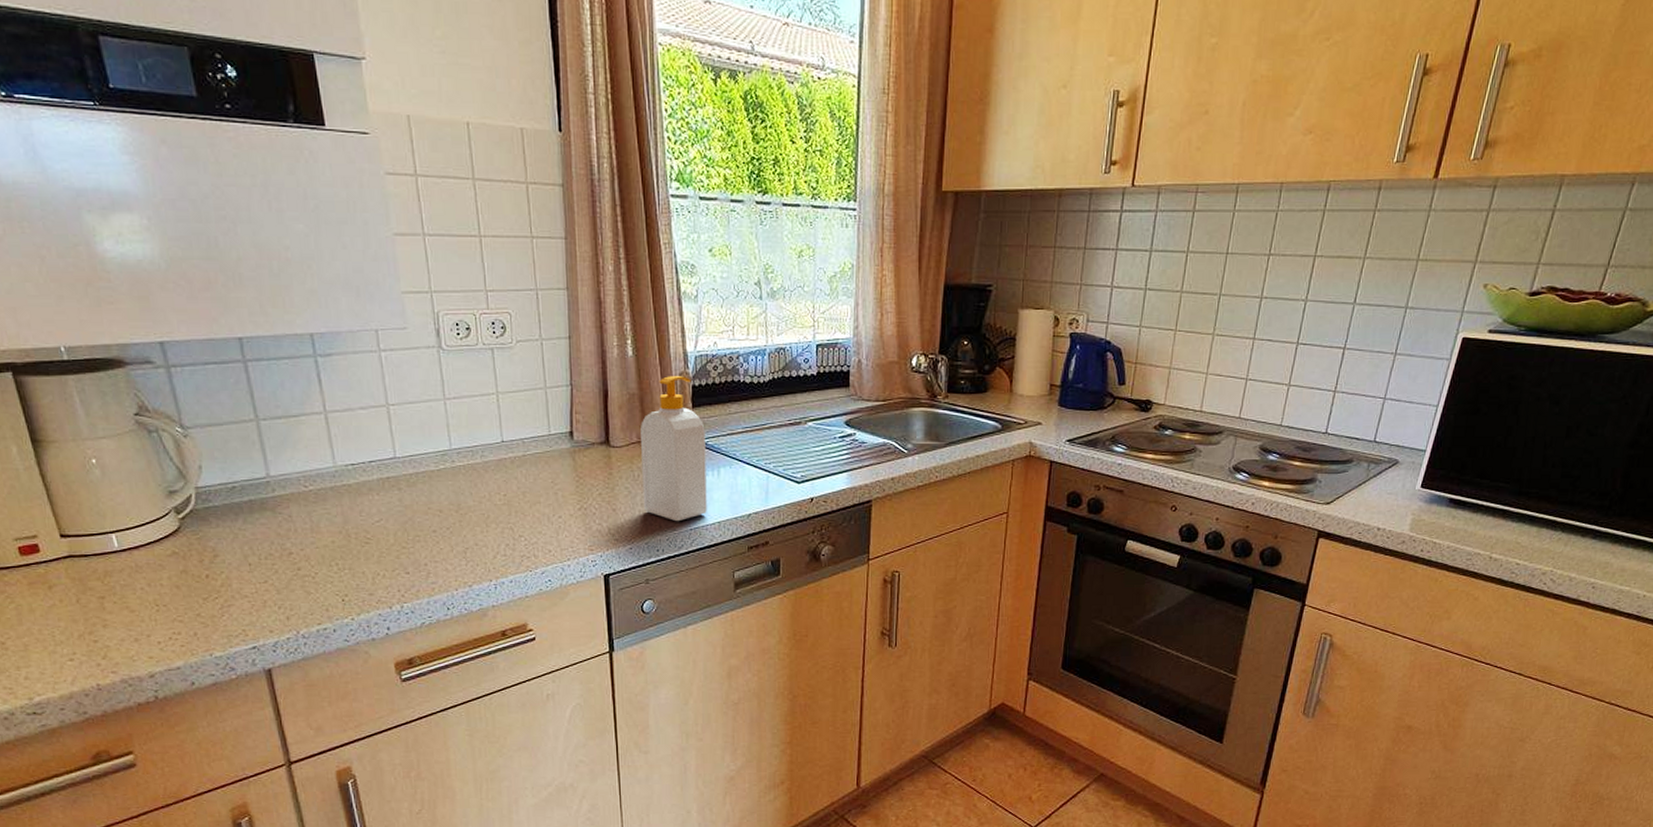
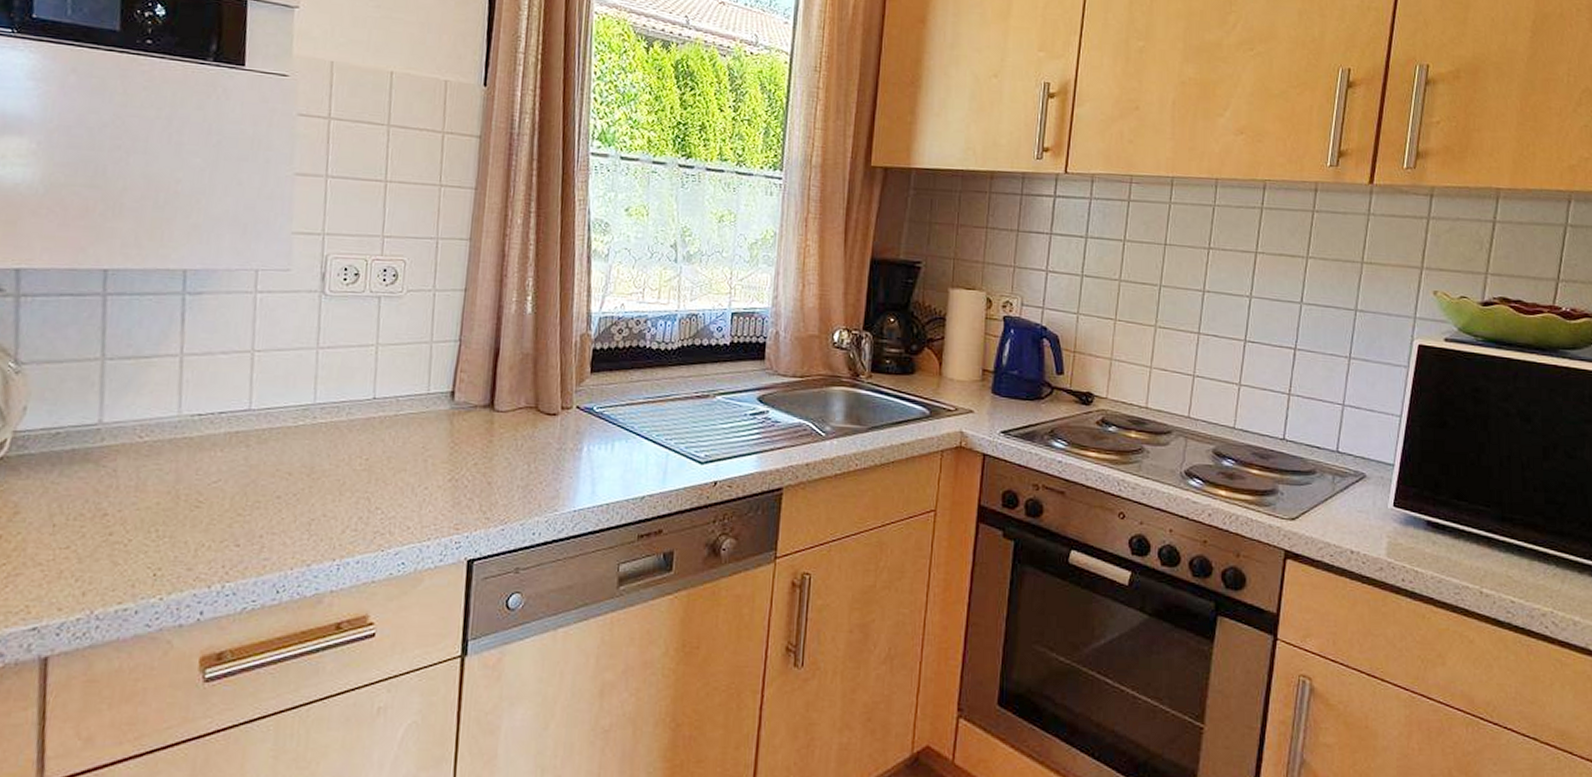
soap bottle: present [640,376,707,522] -> none [523,337,603,501]

